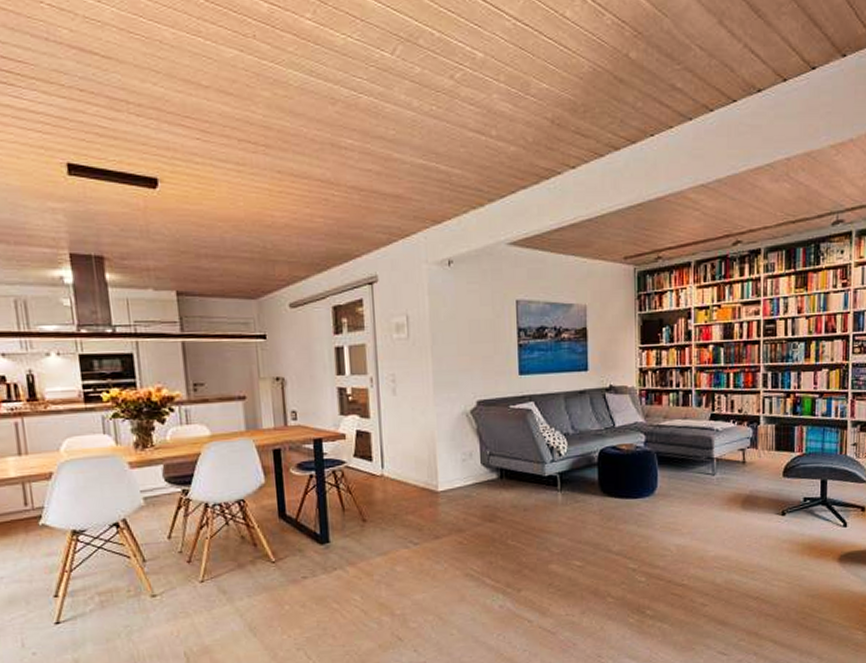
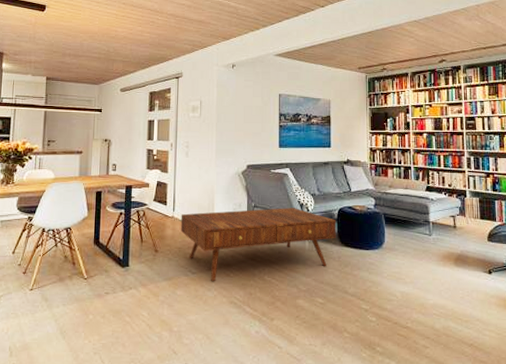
coffee table: none [392,453,596,551] -> present [180,208,336,281]

